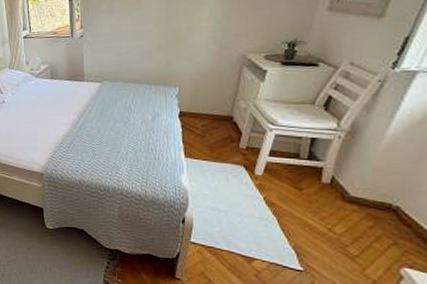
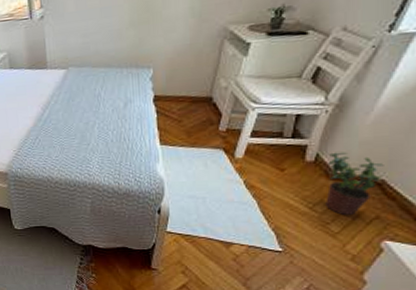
potted plant: none [343,176,398,240] -> present [325,152,384,216]

